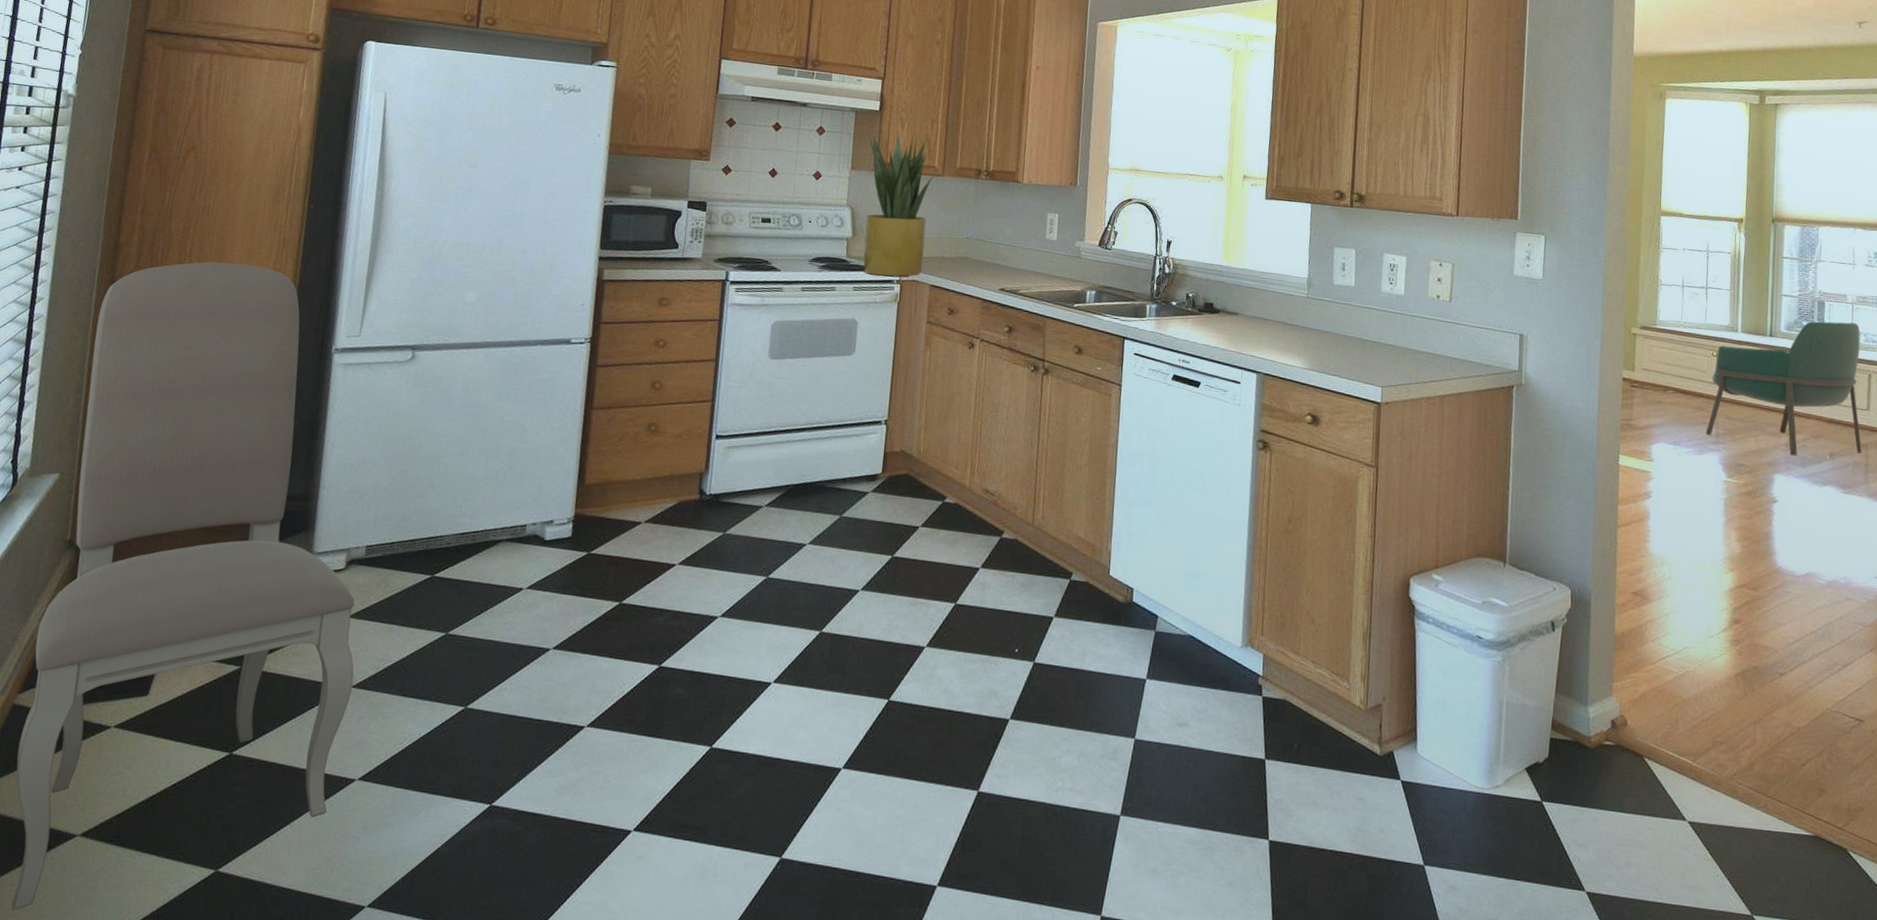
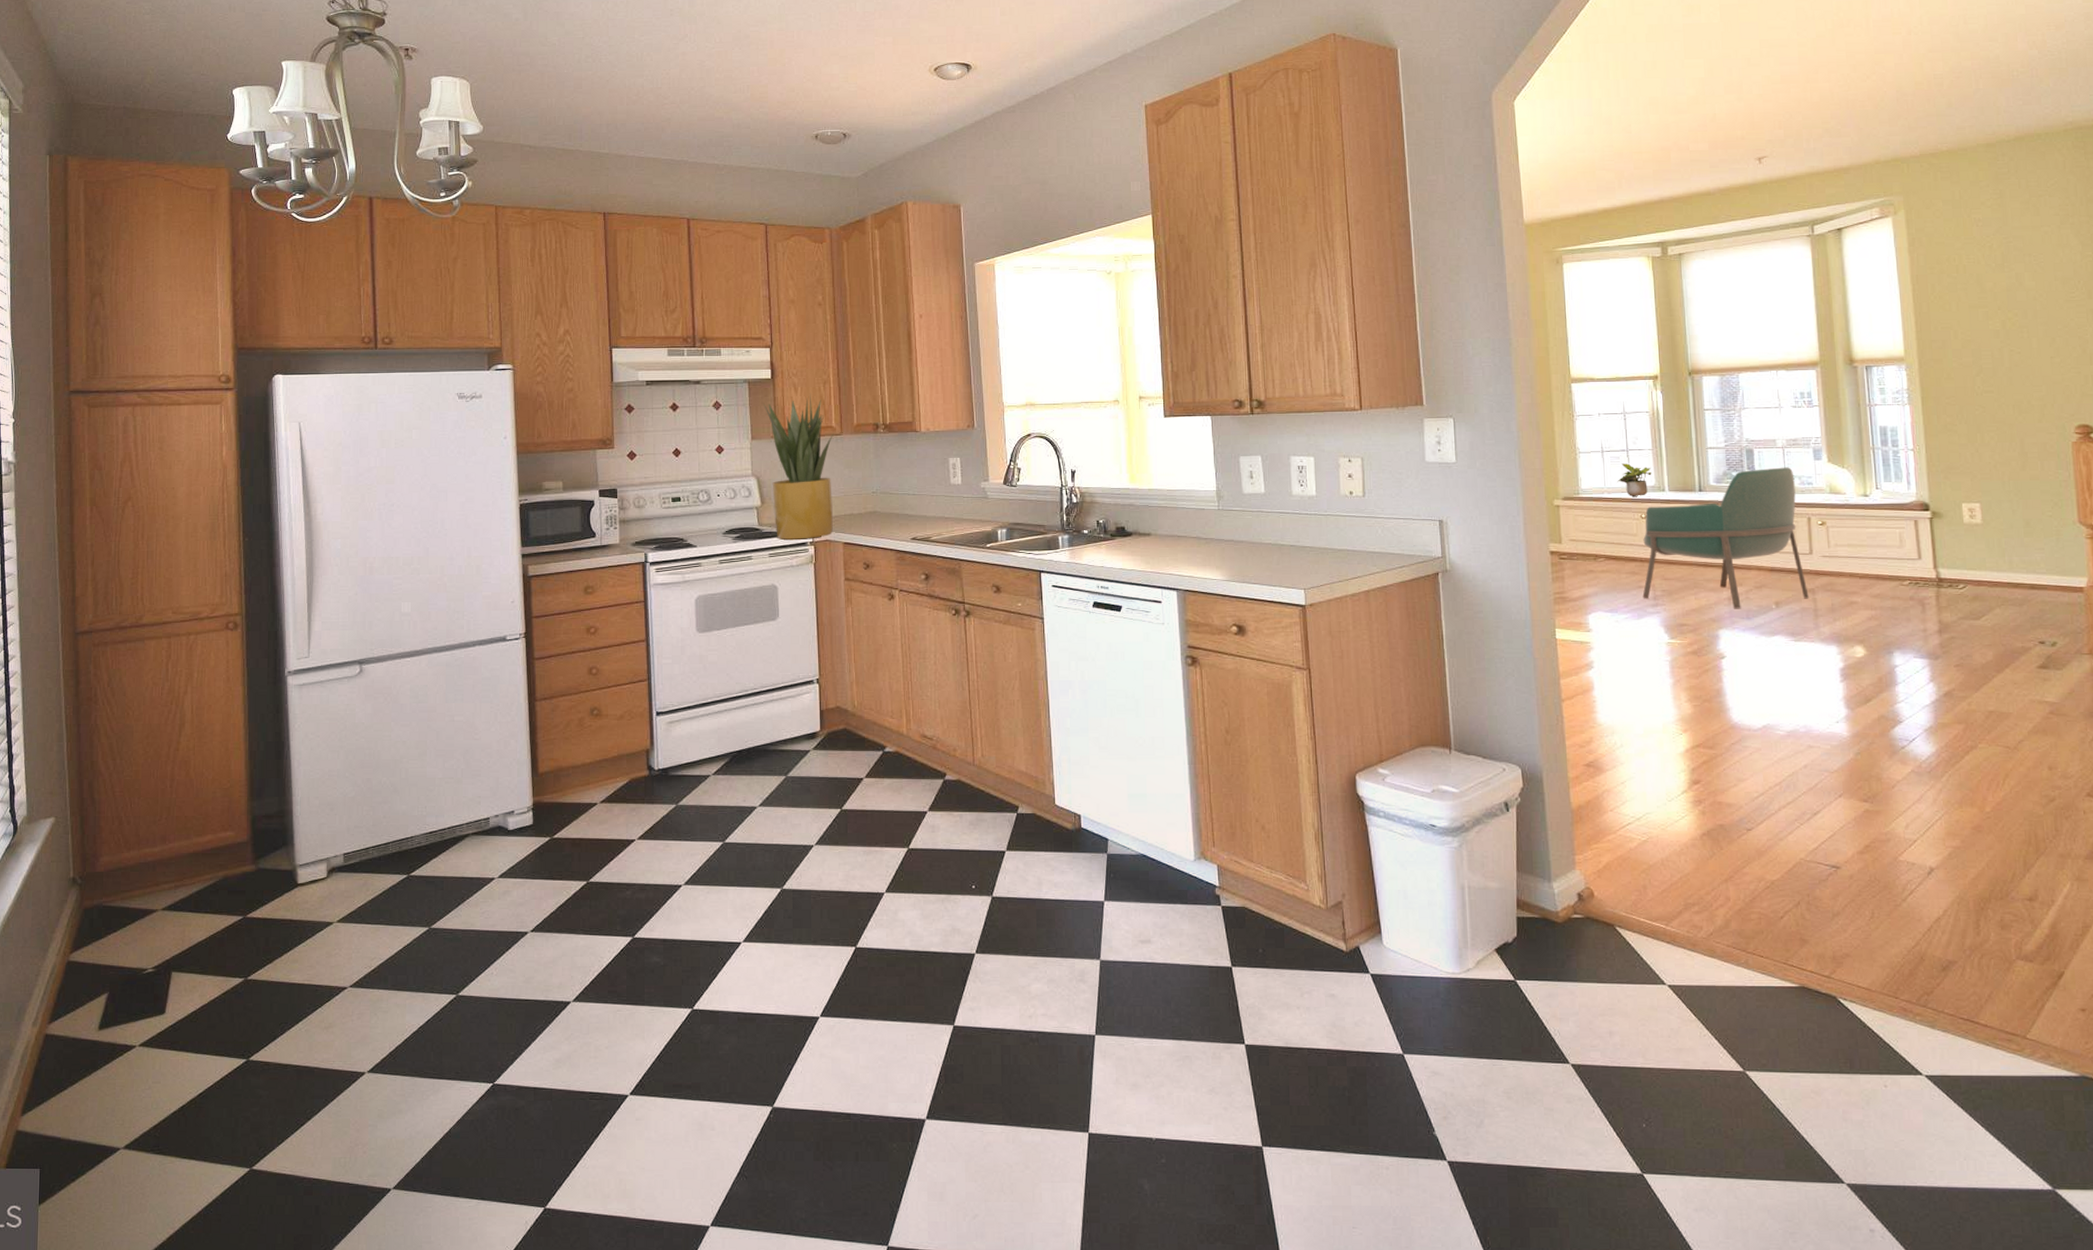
dining chair: present [11,262,355,911] -> none [56,602,350,1222]
potted plant: none [1694,300,1727,335] -> present [1617,463,1652,497]

